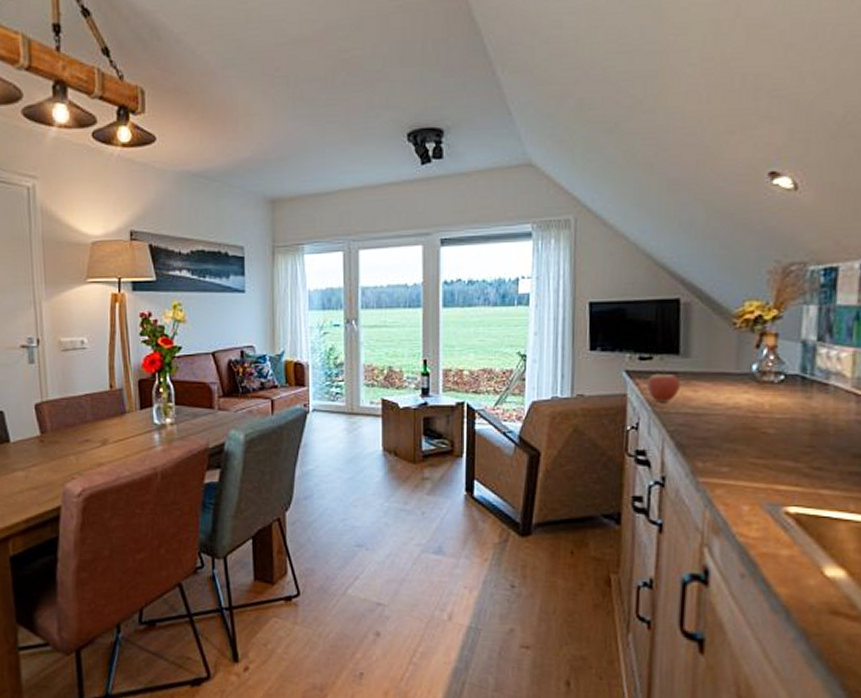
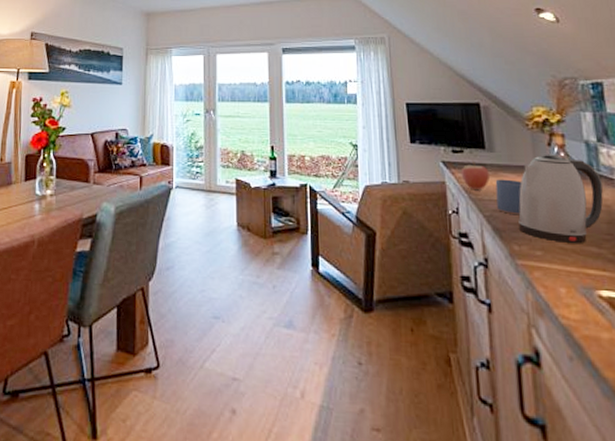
mug: none [684,388,718,429] -> present [495,179,522,215]
kettle: none [706,359,814,457] -> present [518,155,604,243]

